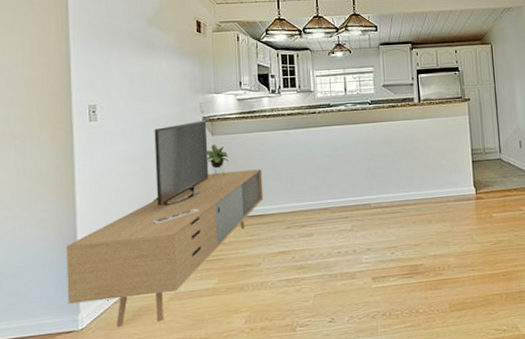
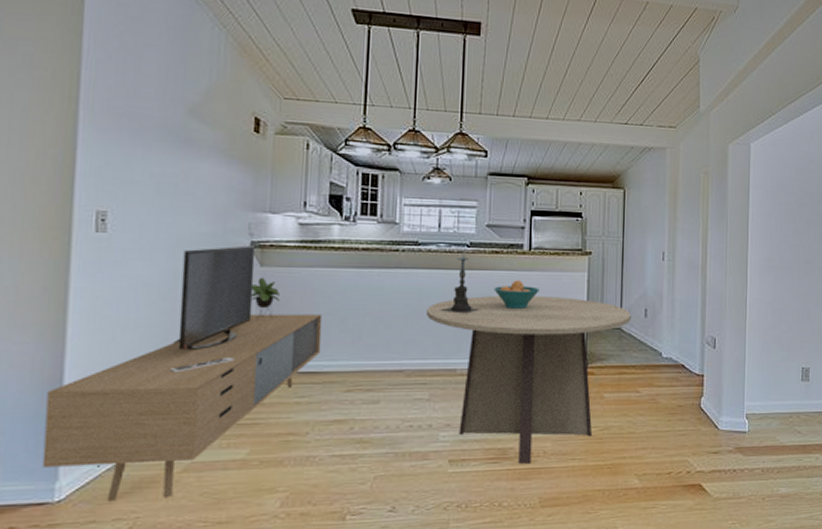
dining table: none [342,137,509,277] -> present [427,295,631,464]
candle holder: none [352,108,384,159] -> present [439,250,479,314]
fruit bowl: none [394,127,431,151] -> present [494,280,539,308]

